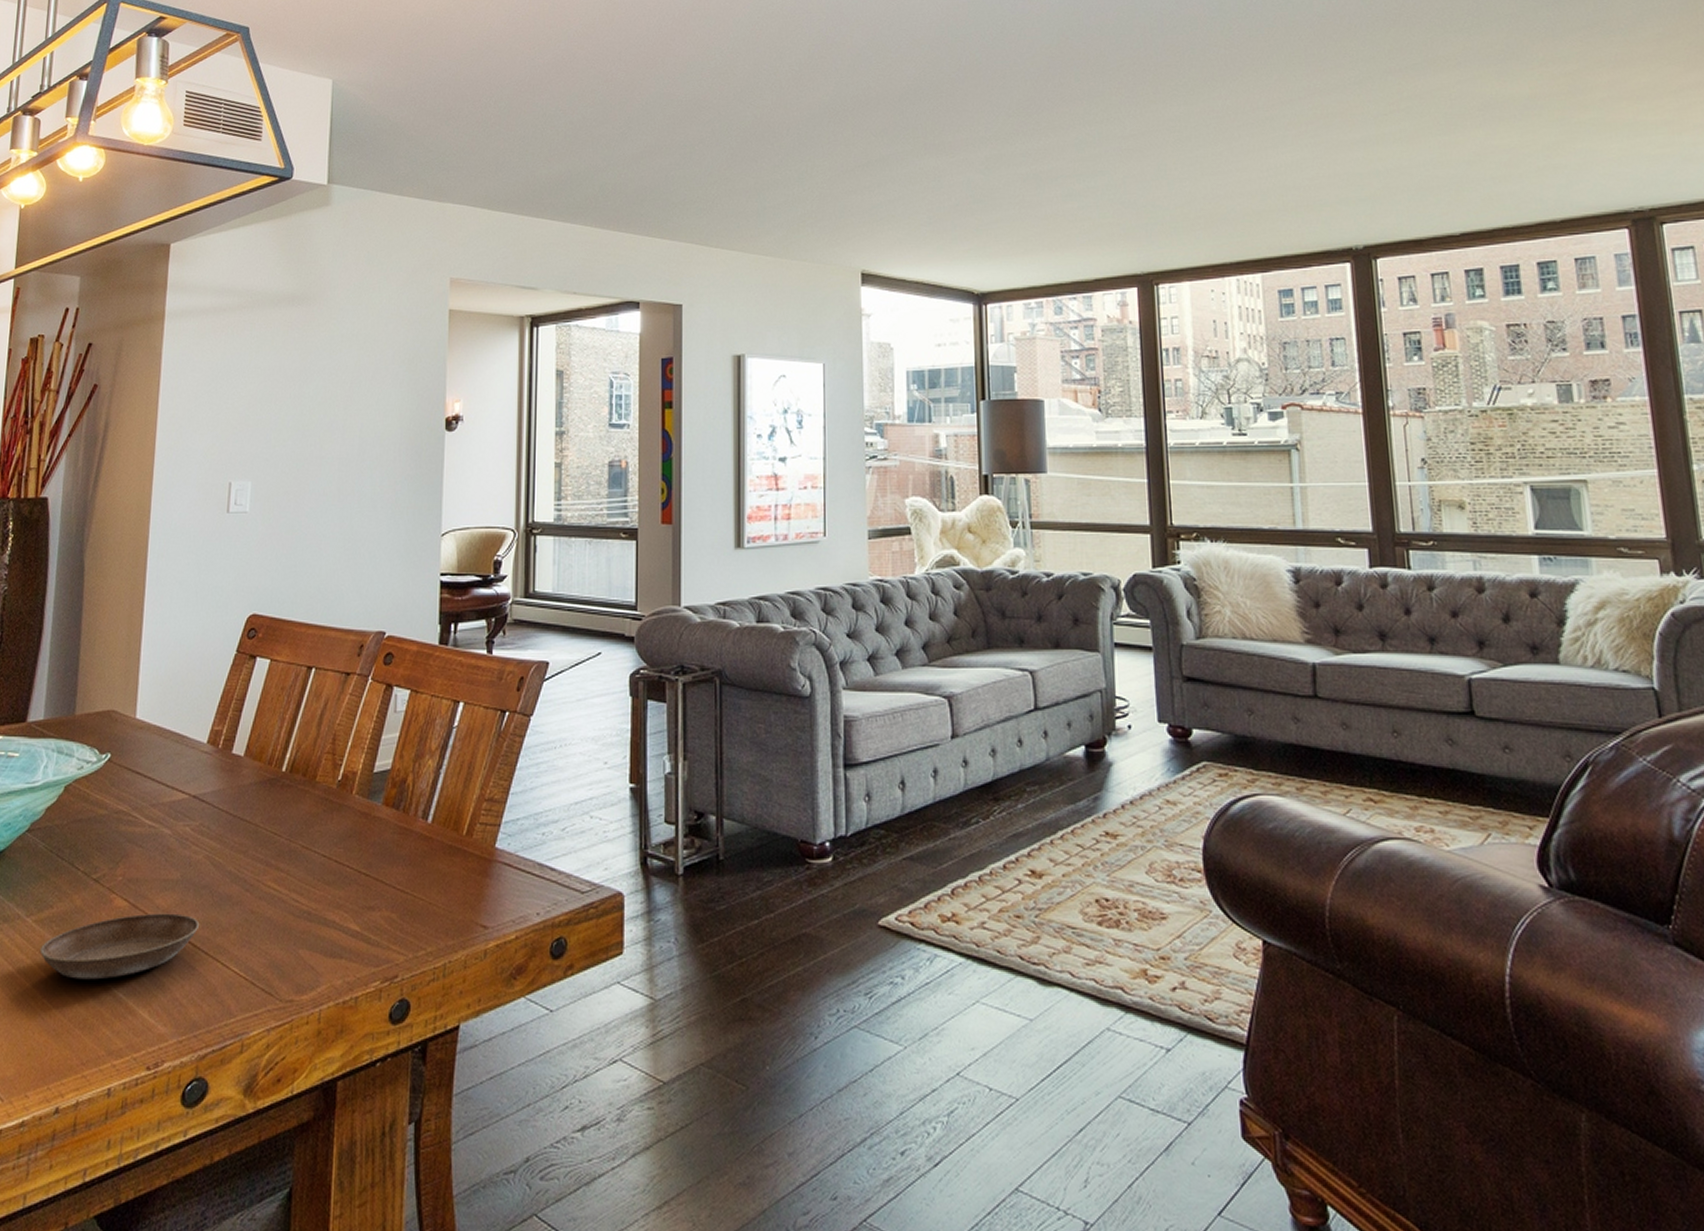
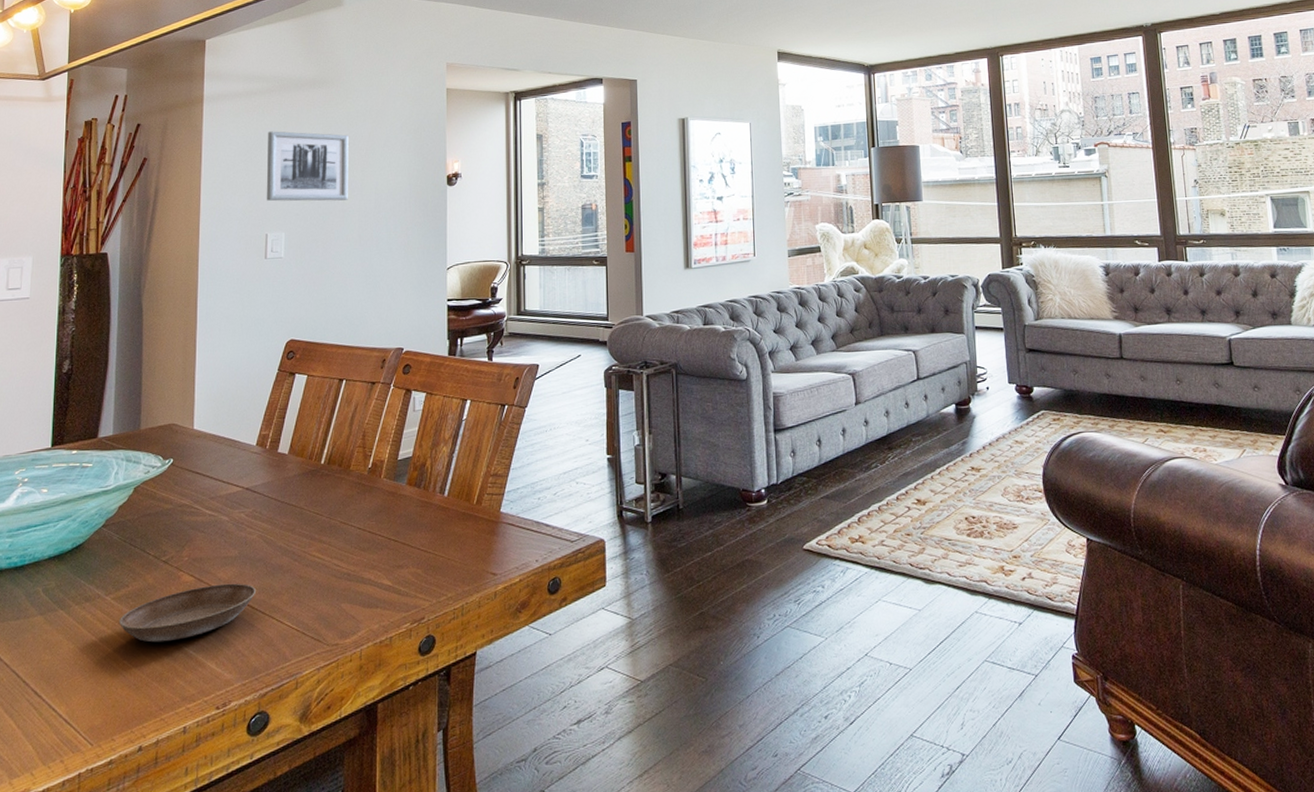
wall art: none [231,356,331,445] -> present [266,131,348,202]

